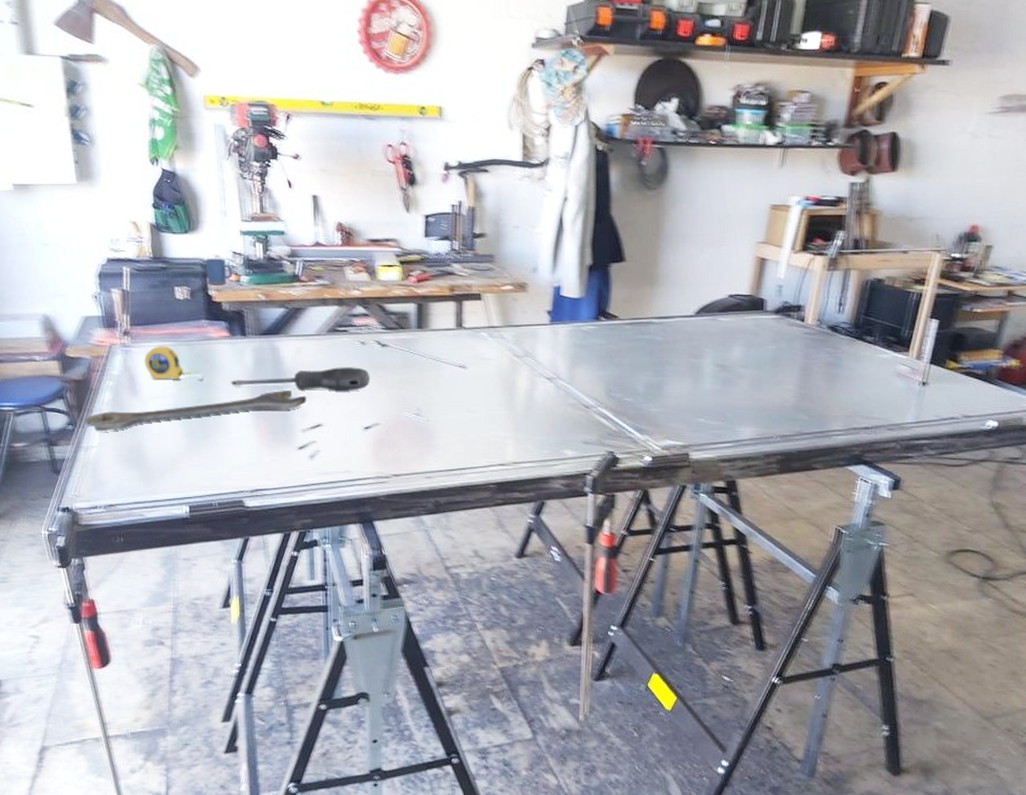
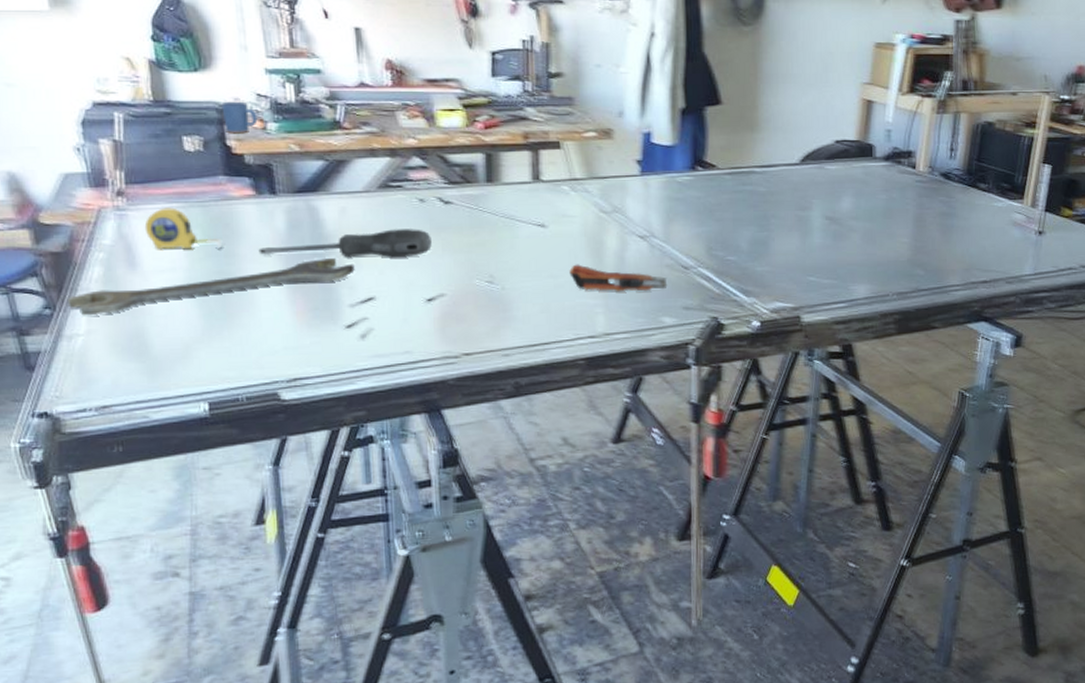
utility knife: none [485,401,570,427] -> present [569,264,668,292]

